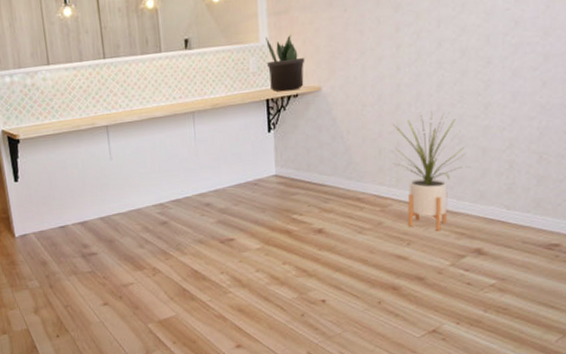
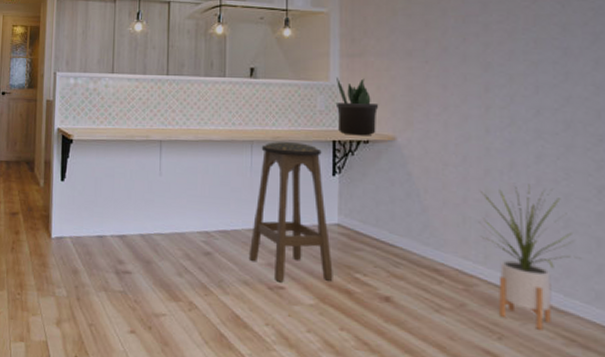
stool: none [200,106,275,235] -> present [248,141,333,282]

